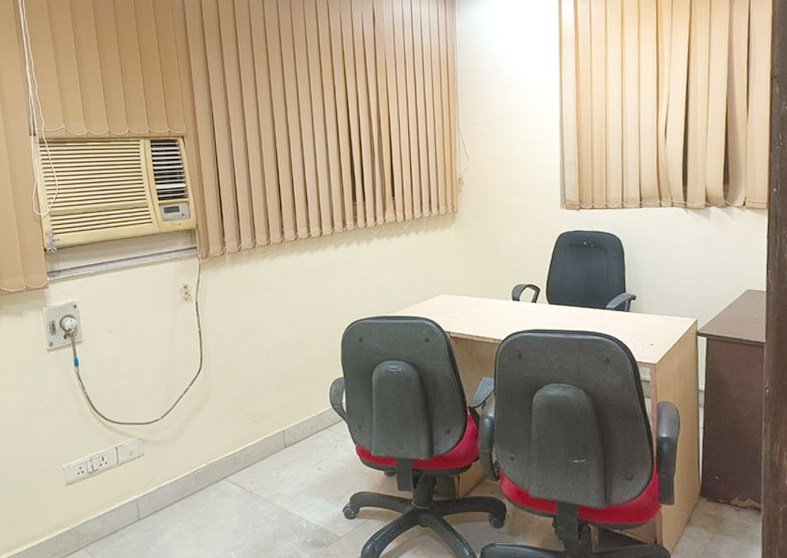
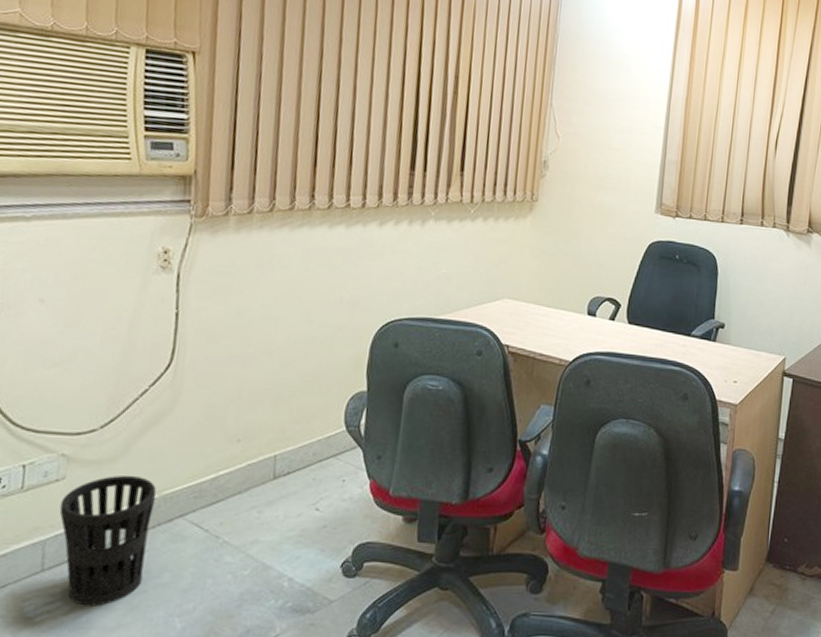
wastebasket: none [143,450,205,544] -> present [59,475,157,607]

